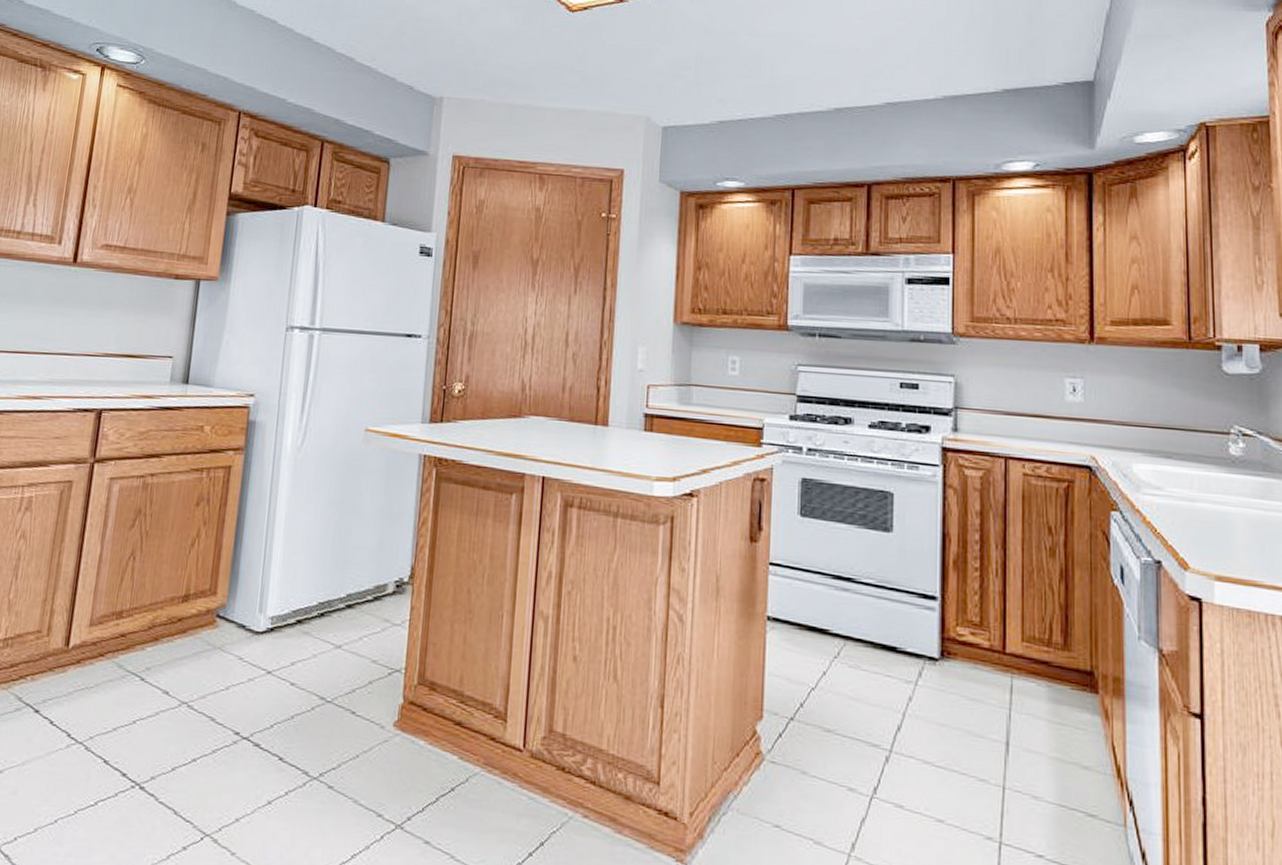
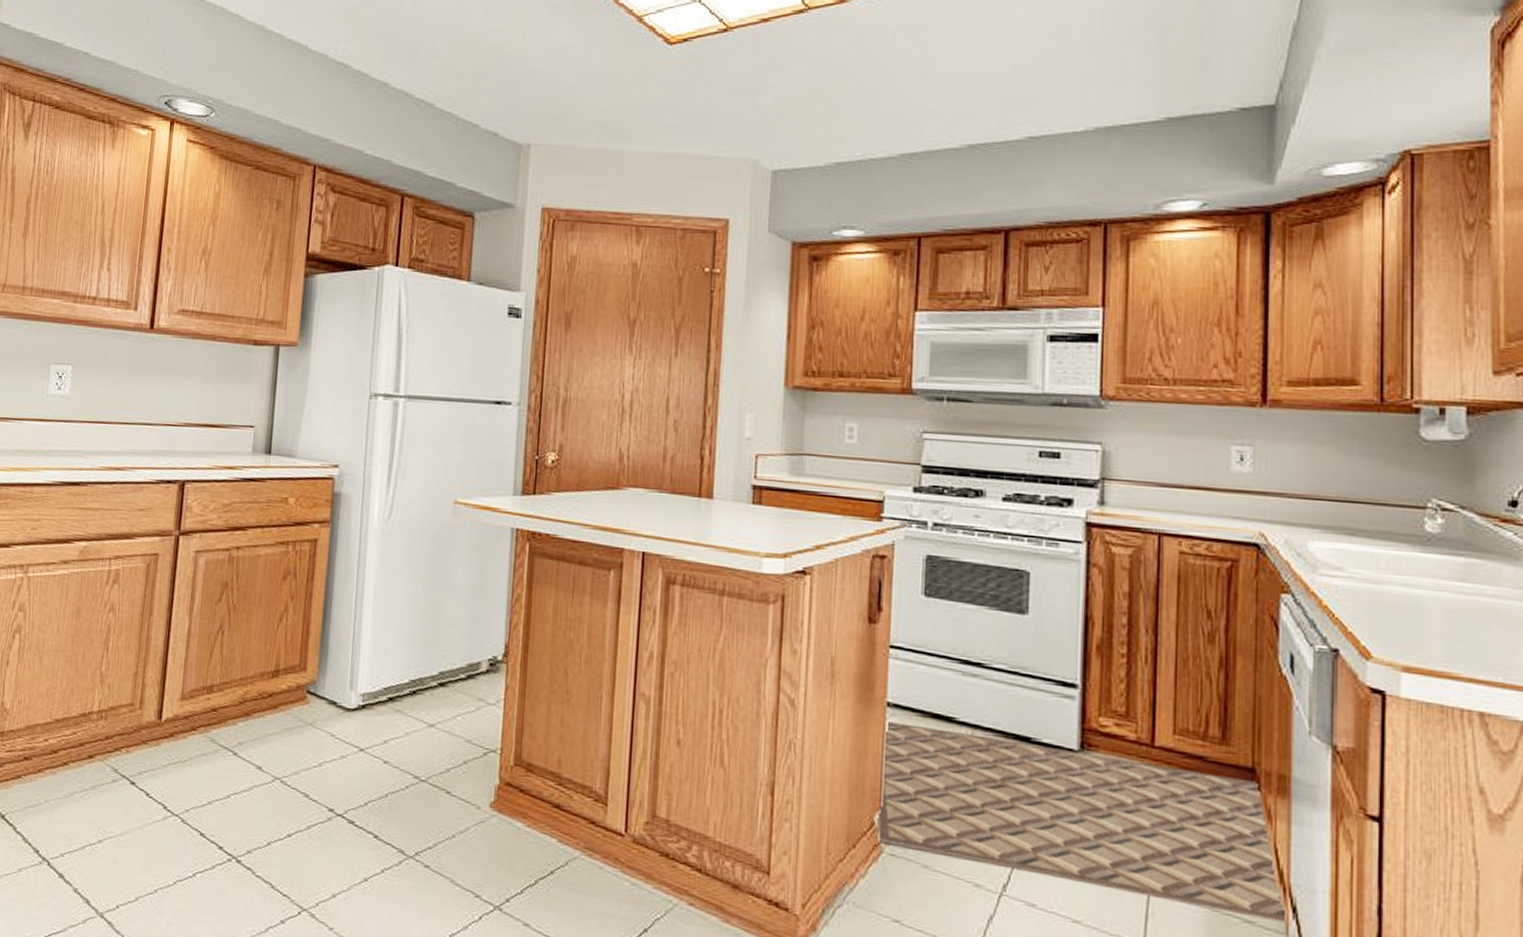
rug: none [758,635,1126,816] -> present [877,722,1288,924]

